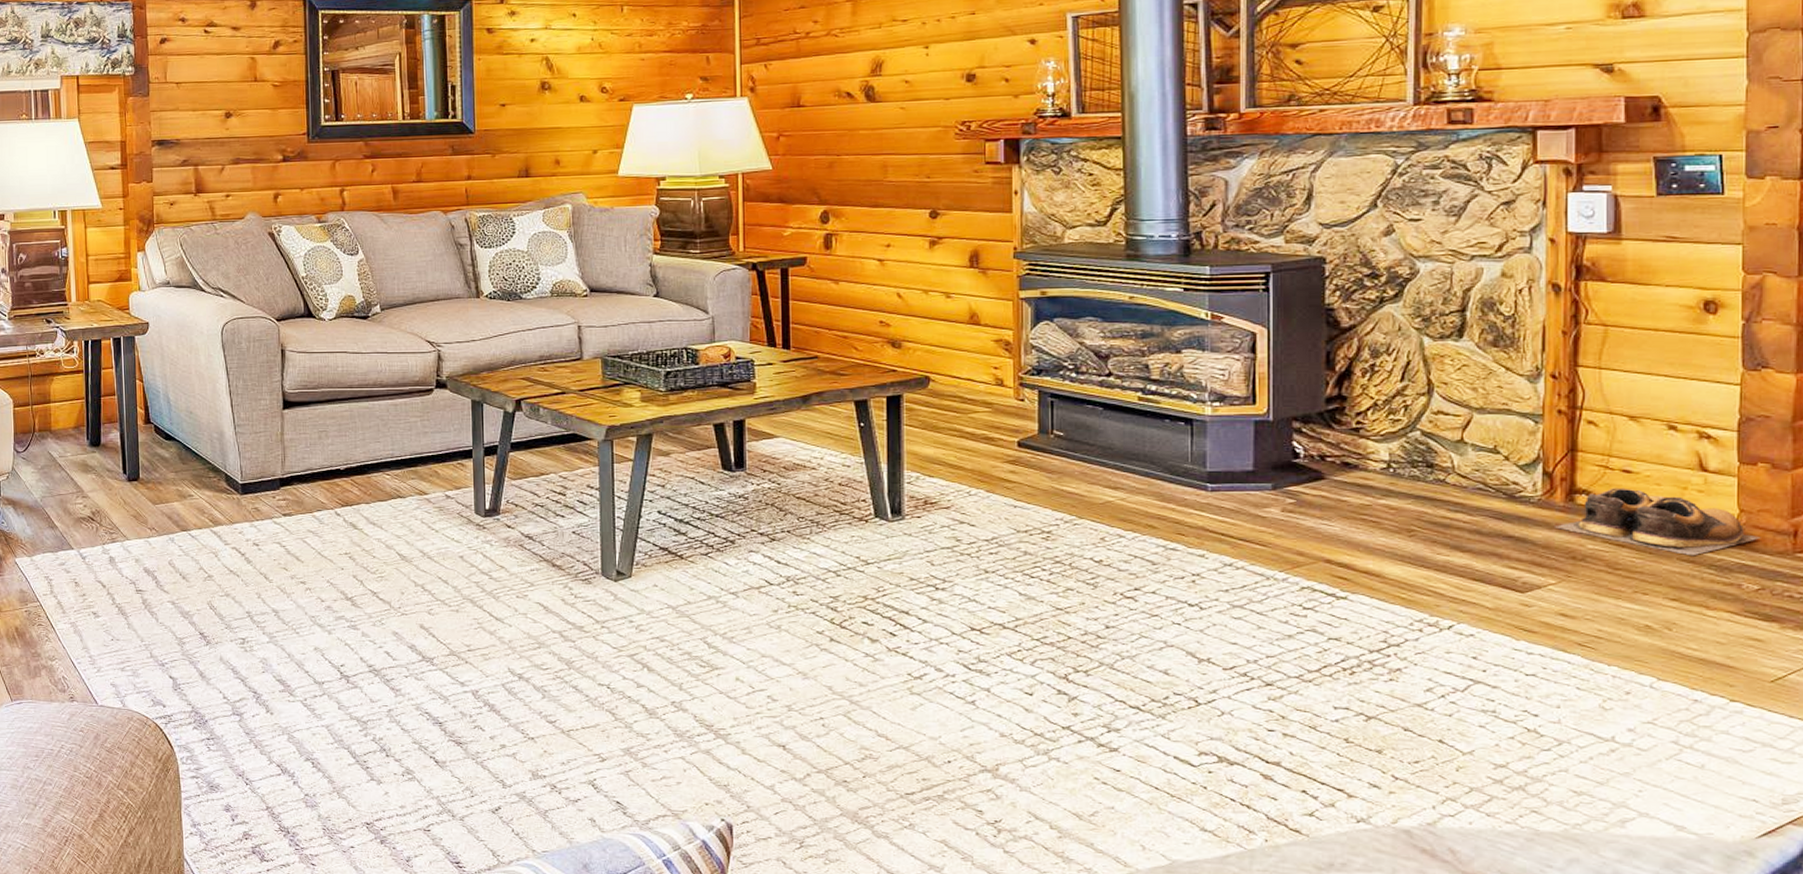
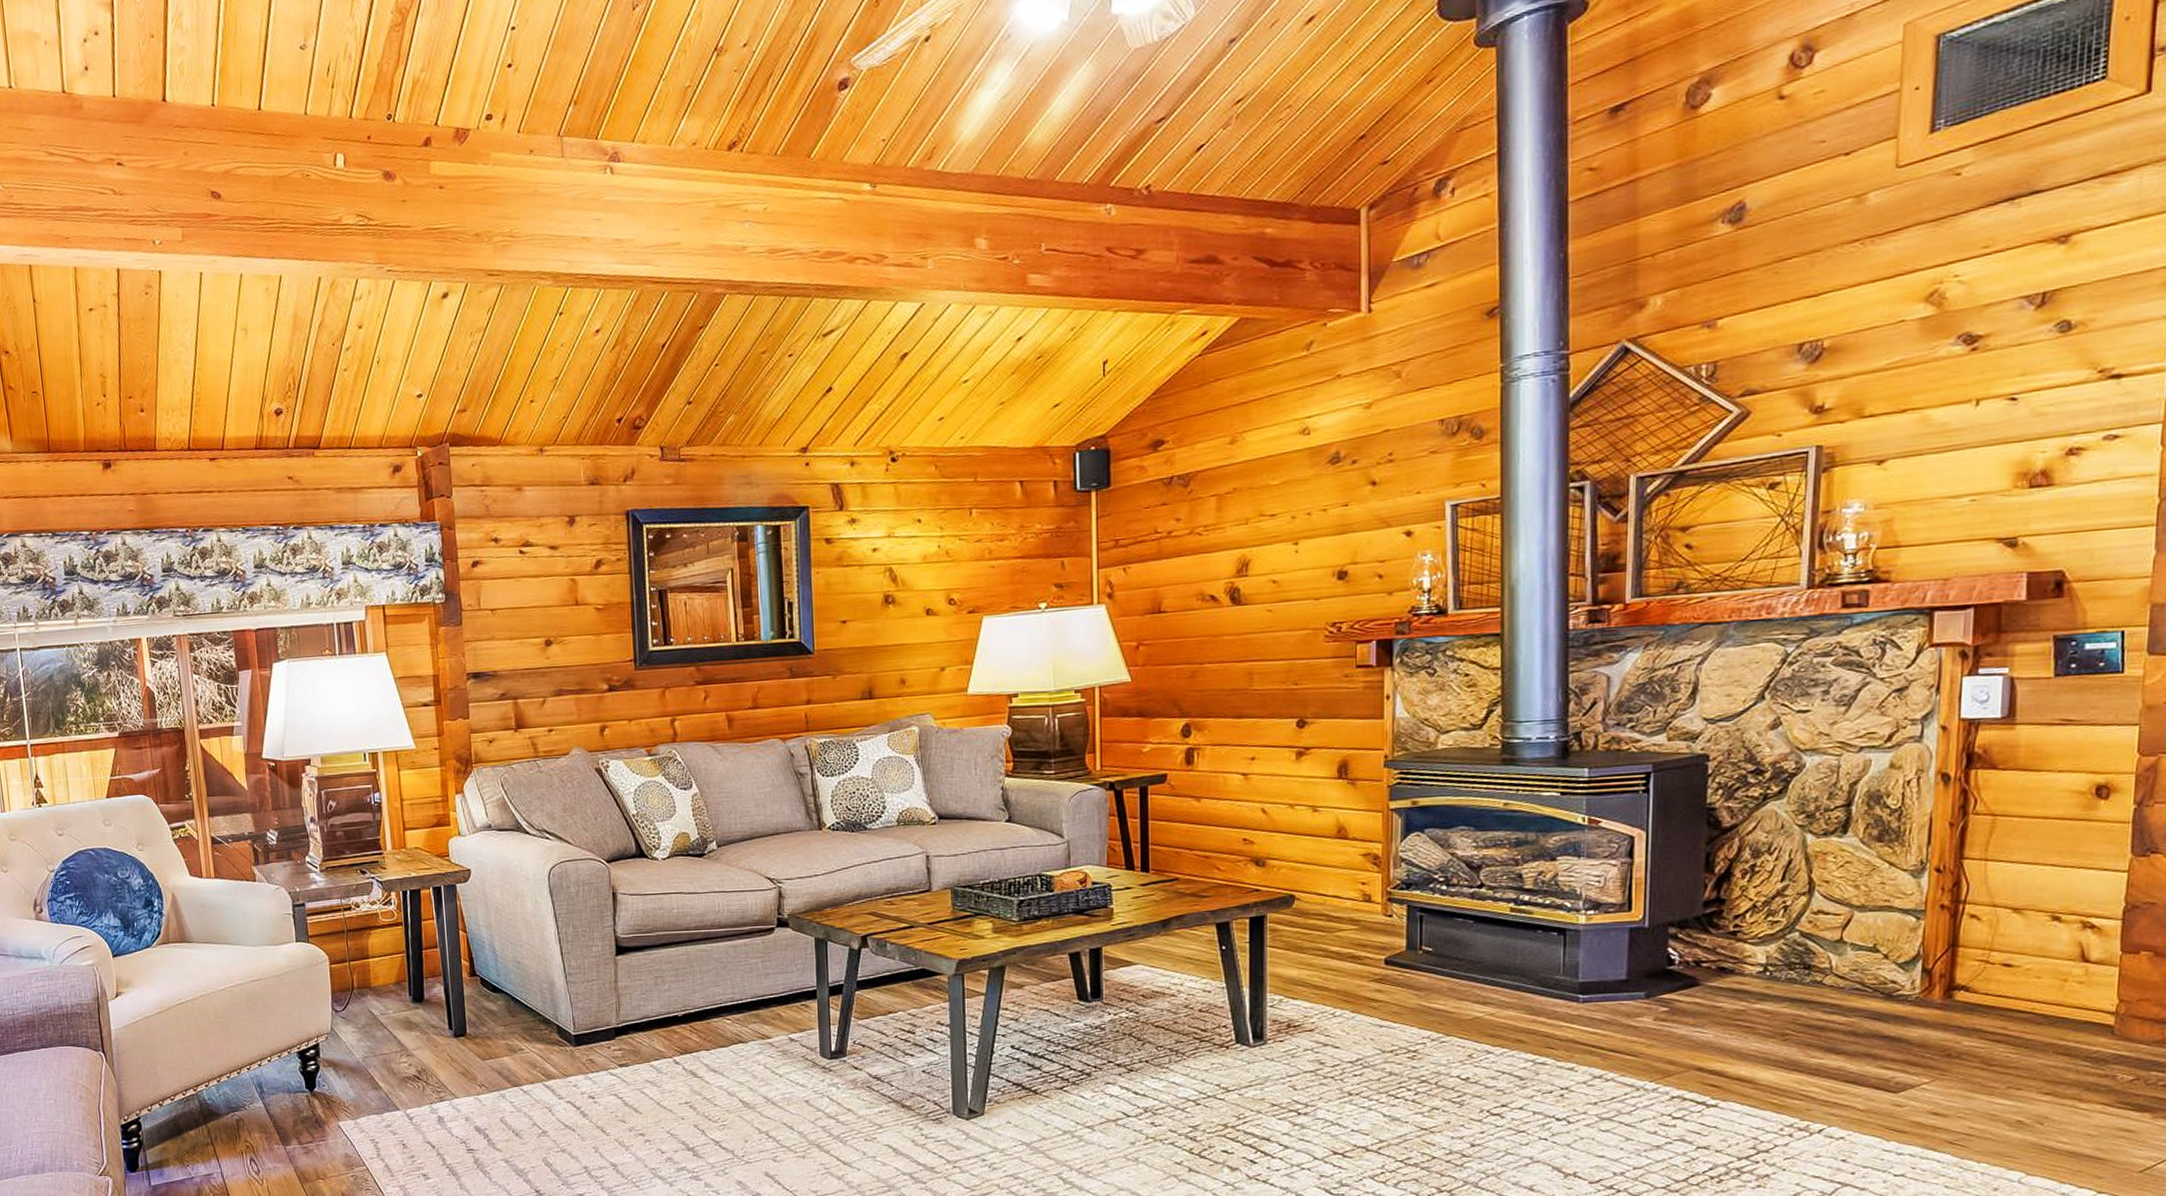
shoes: present [1555,488,1761,556] -> none [1932,982,2139,1049]

